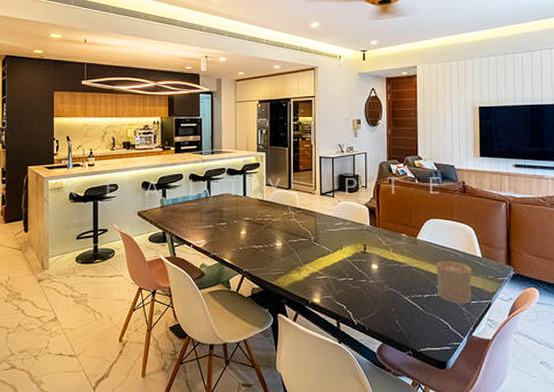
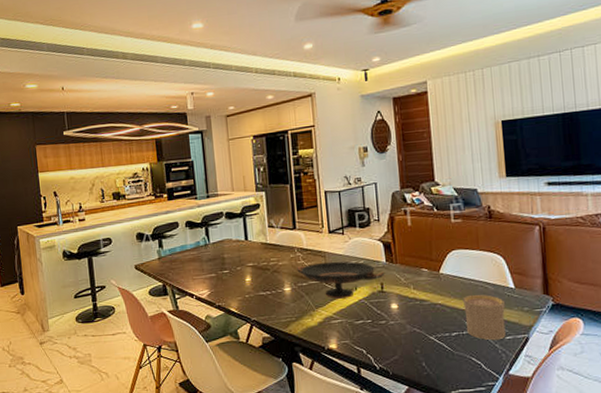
decorative bowl: none [289,221,369,256] -> present [297,261,385,299]

